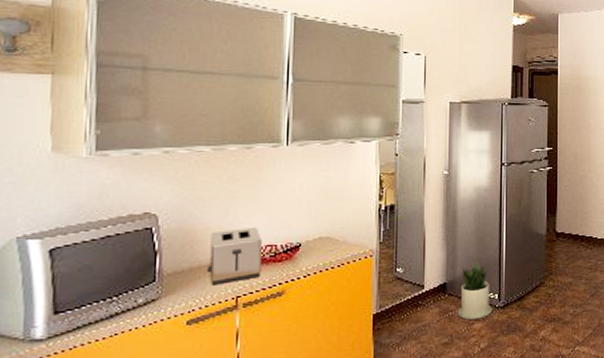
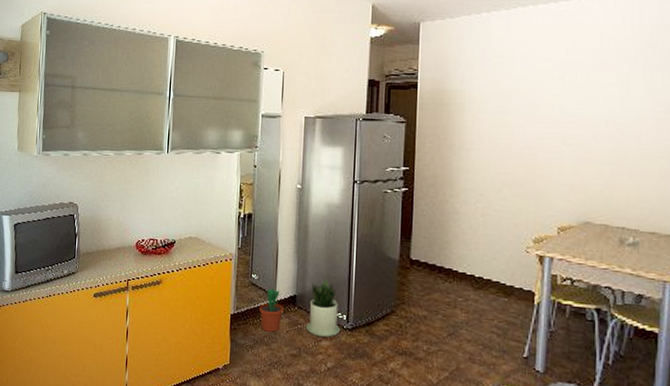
toaster: present [206,228,263,285] -> none [108,222,147,268]
flower pot: none [406,279,433,325] -> present [259,288,283,333]

